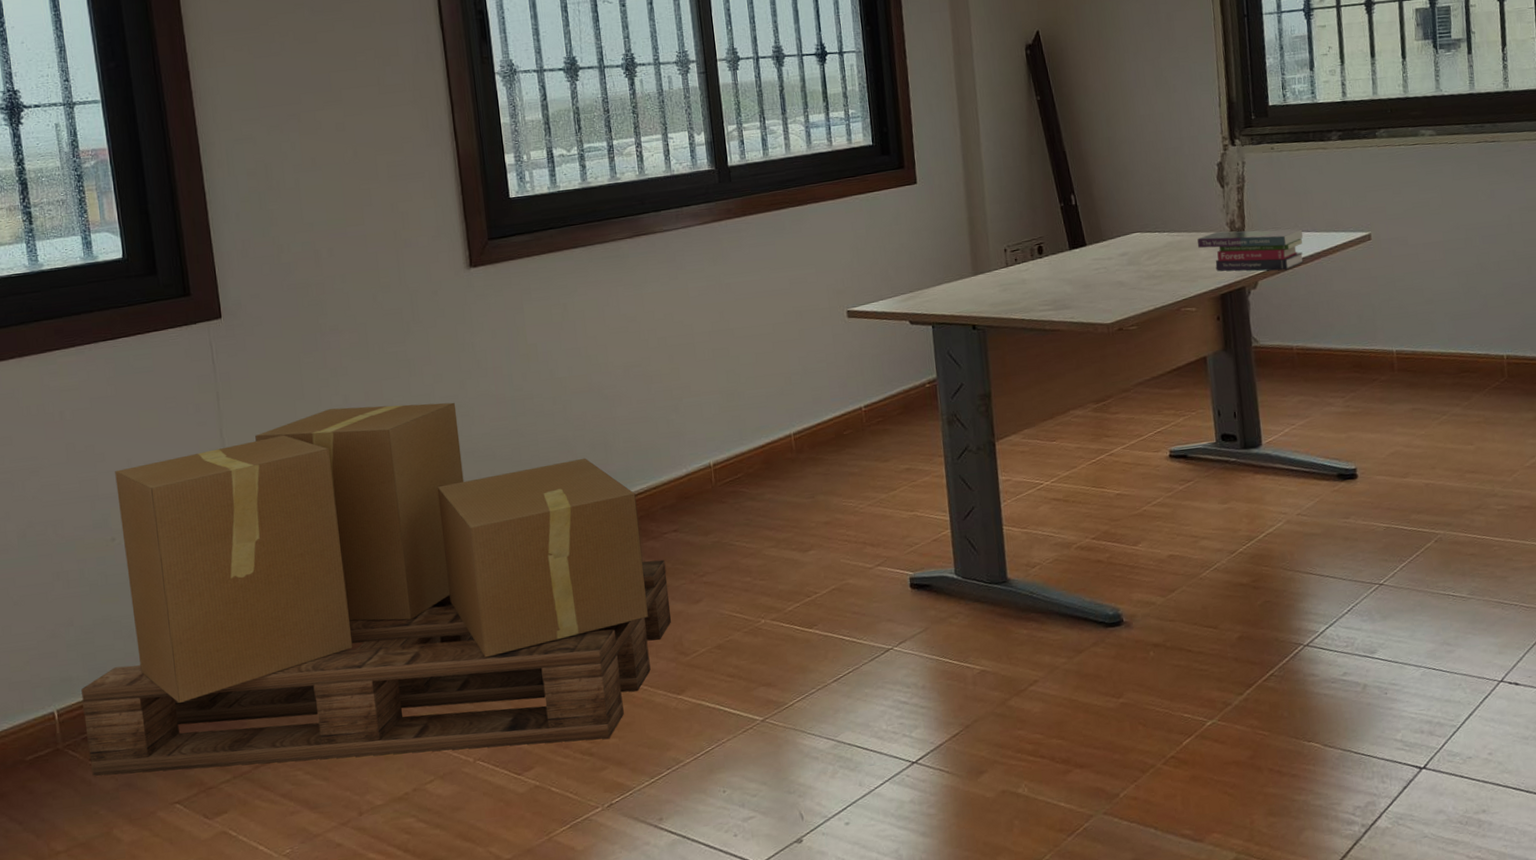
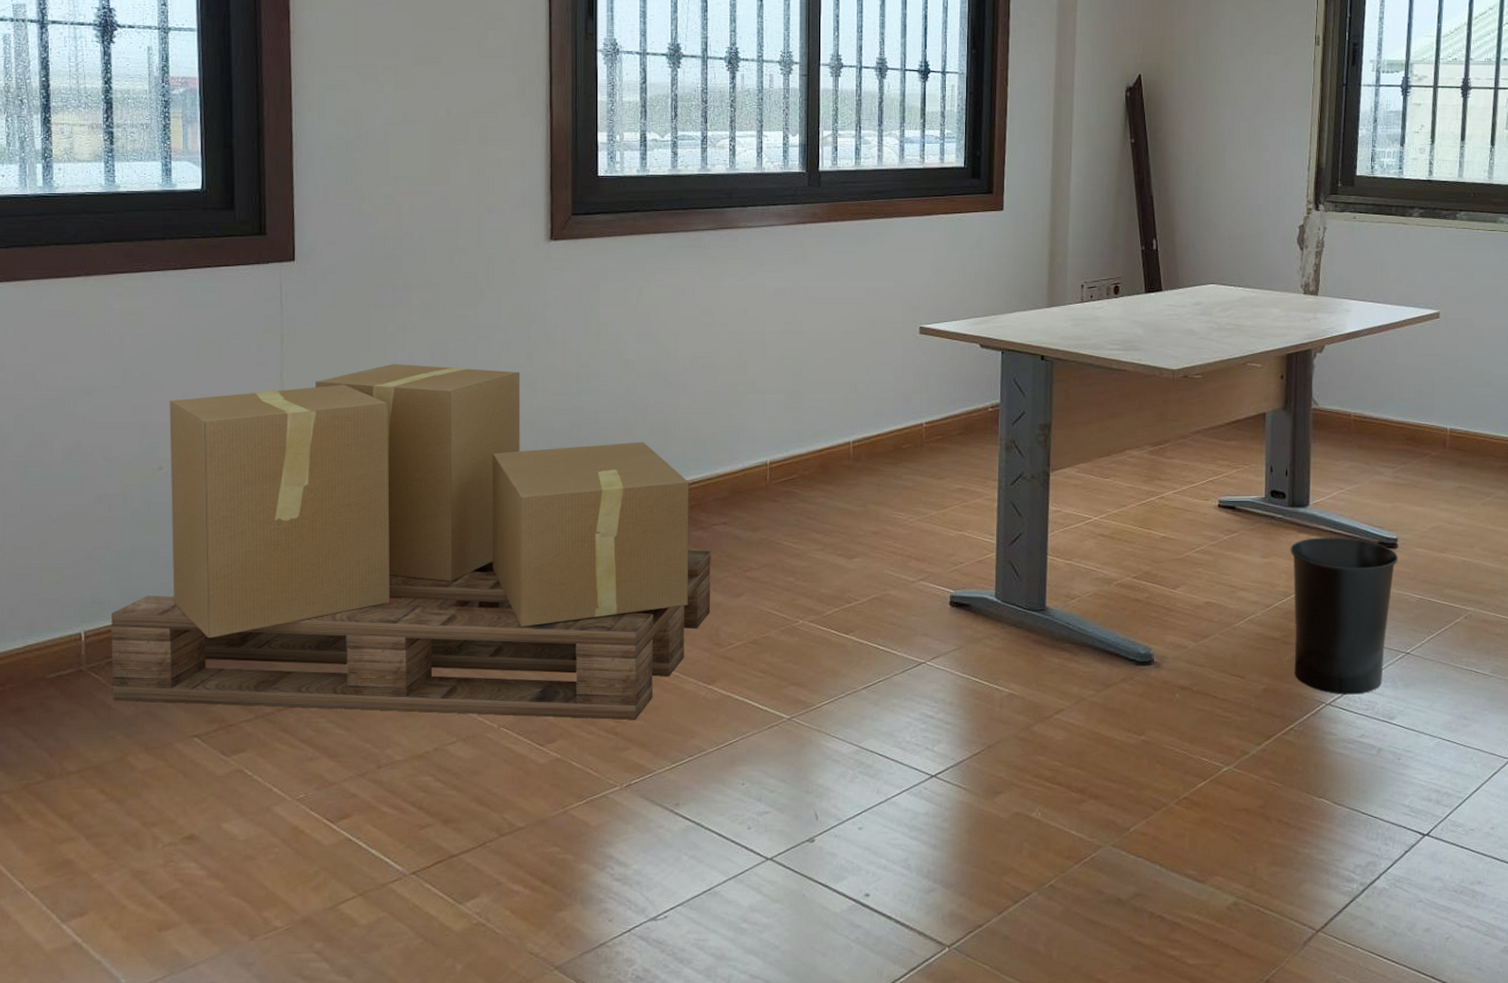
books: present [1197,229,1304,271] -> none [1270,293,1374,338]
waste bin: none [1248,473,1360,634] -> present [1290,537,1398,695]

